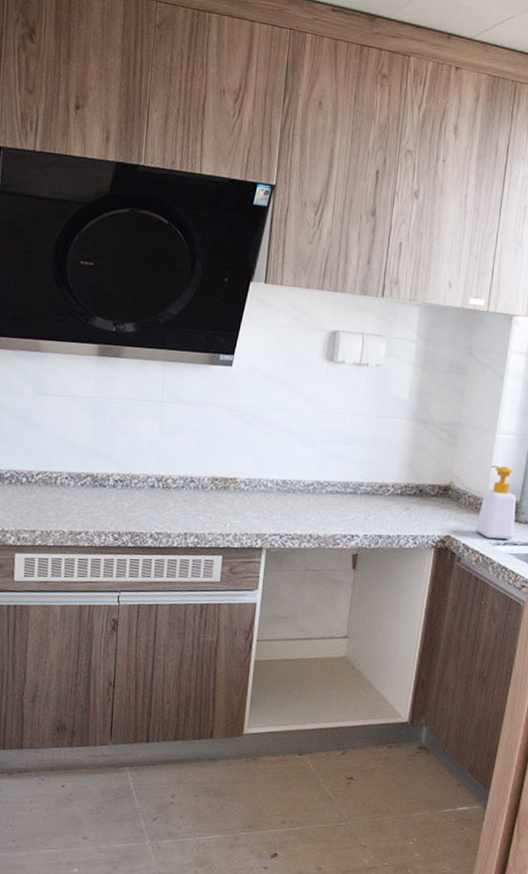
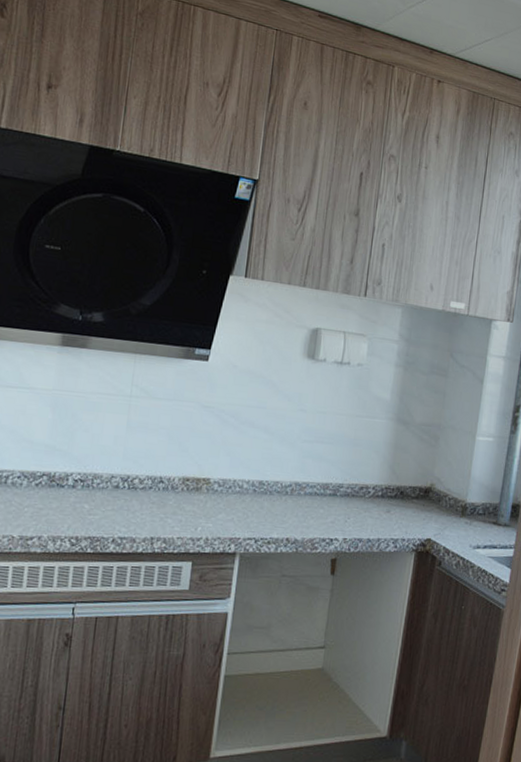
soap bottle: present [476,465,516,540] -> none [456,467,496,543]

